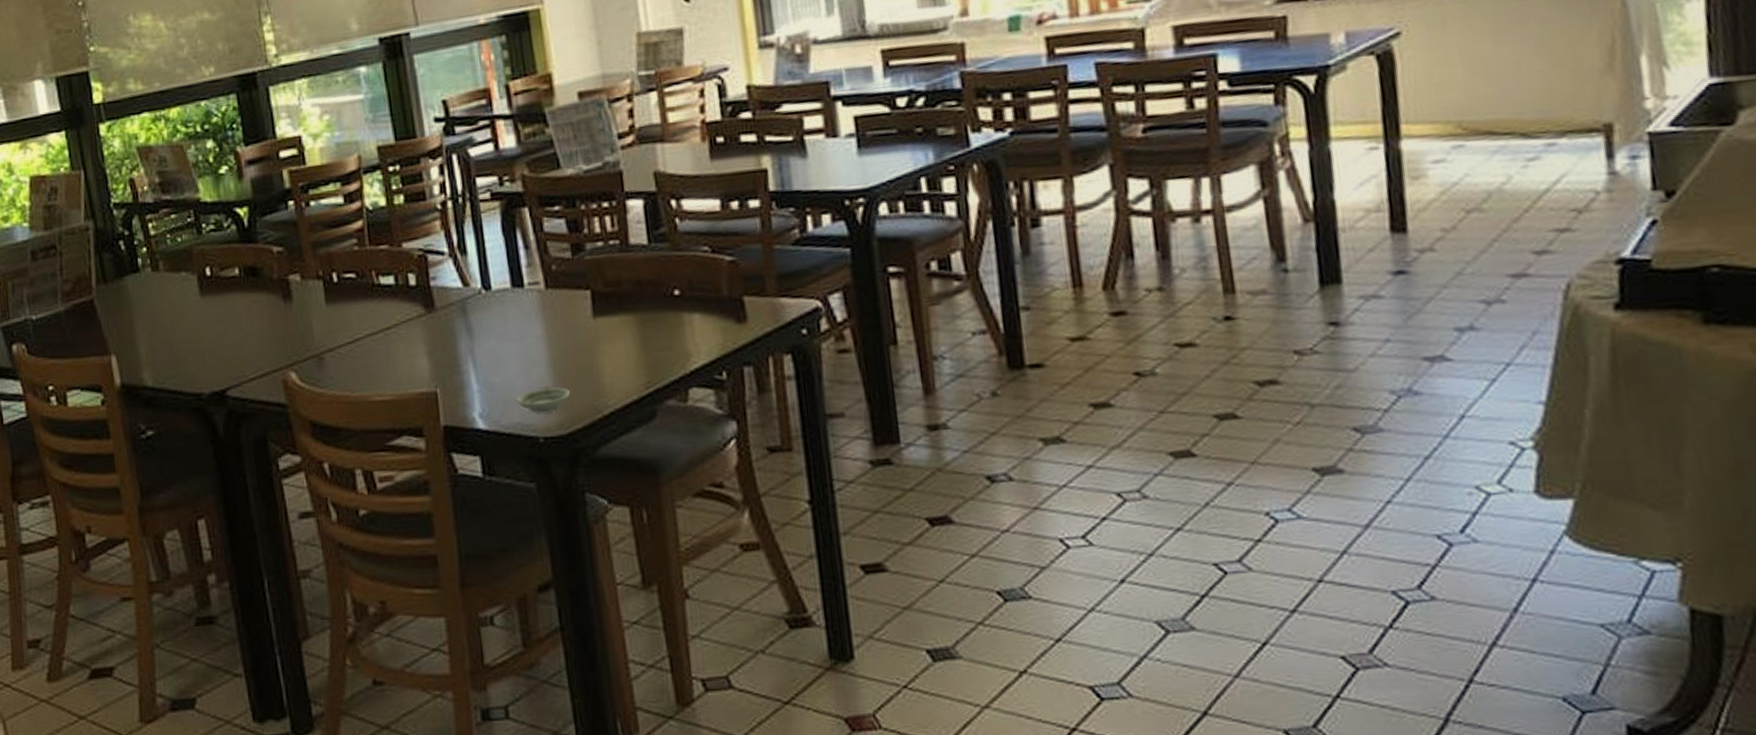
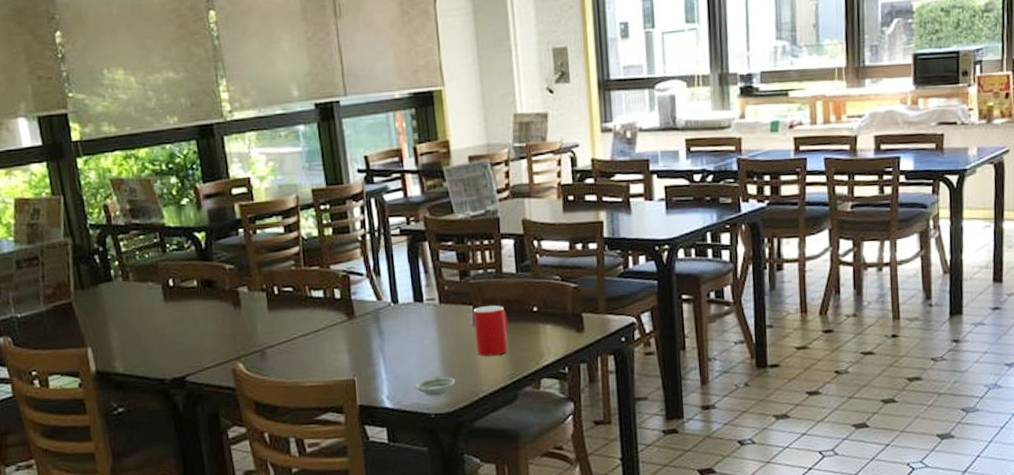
cup: none [591,288,641,358] -> present [473,305,508,356]

